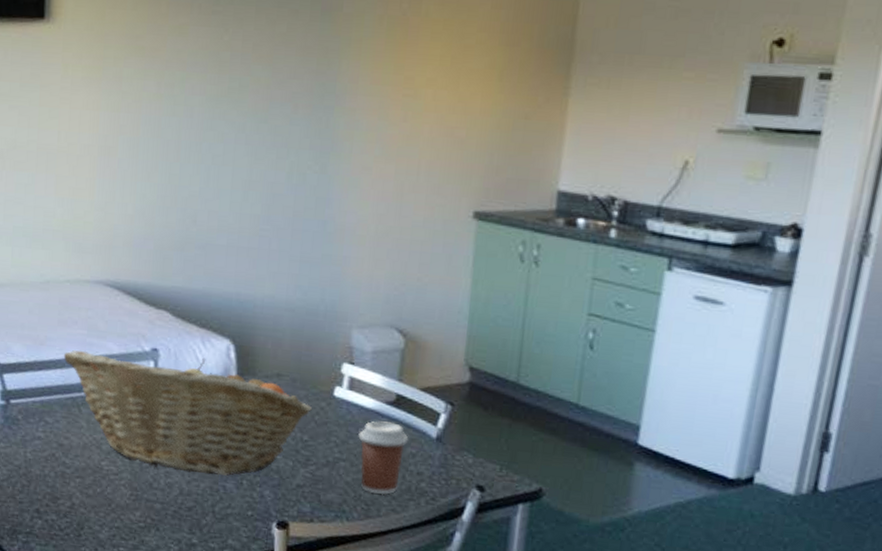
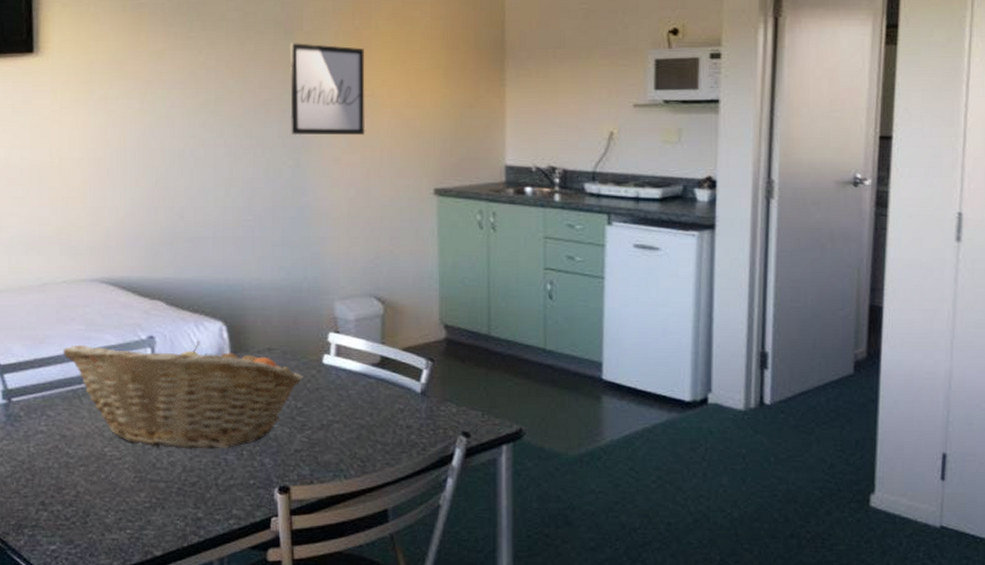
wall art: none [320,26,410,143] -> present [289,43,366,136]
coffee cup: present [358,421,409,495] -> none [349,382,396,451]

